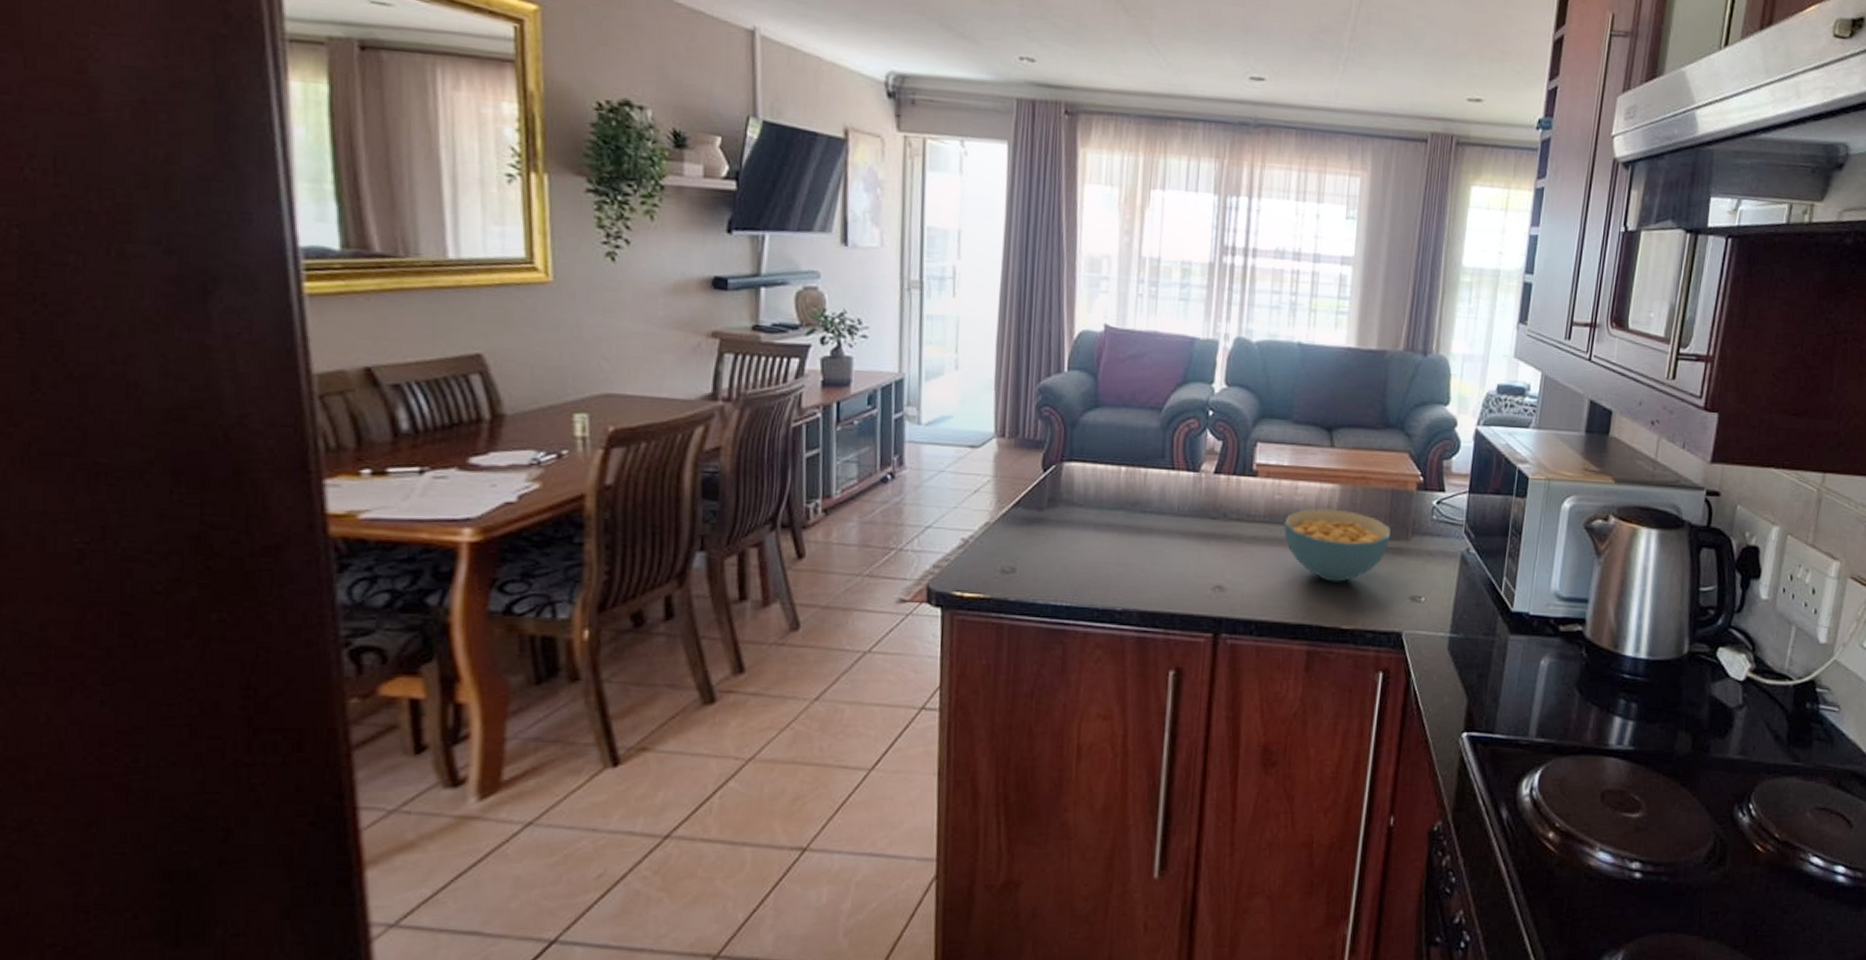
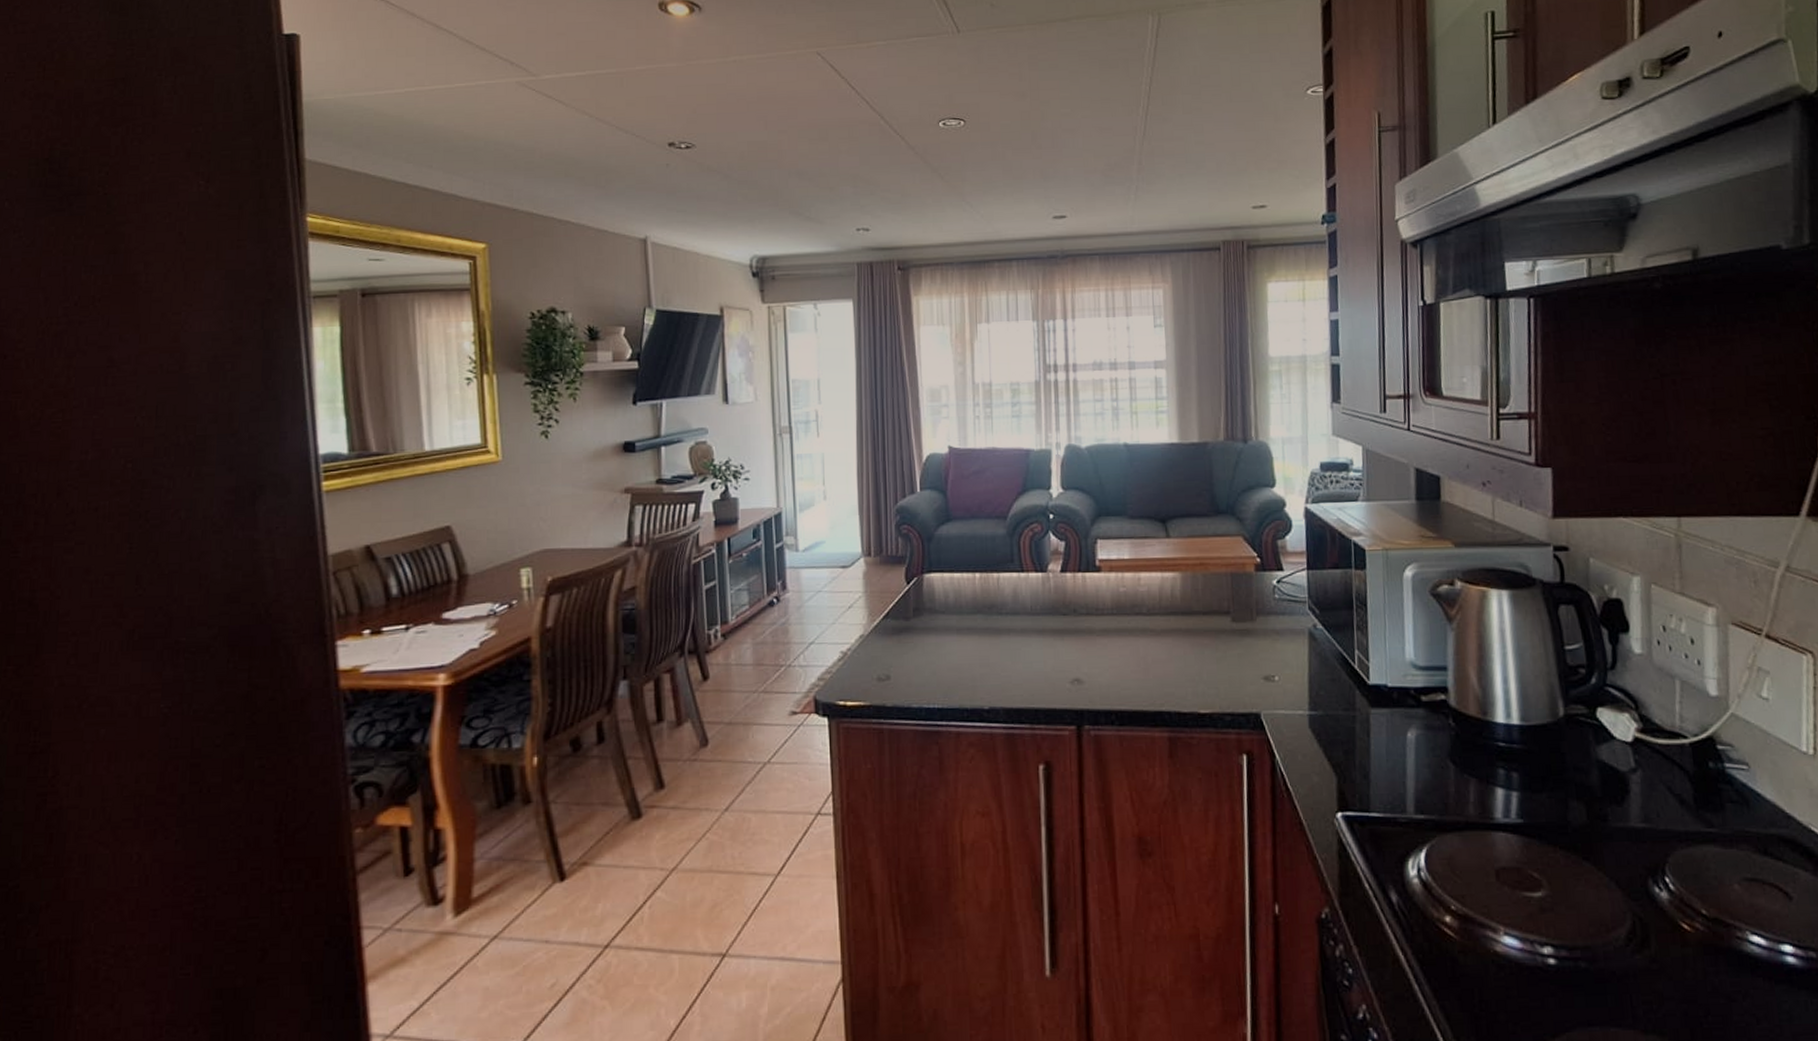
cereal bowl: present [1284,508,1391,582] -> none [1131,596,1236,668]

